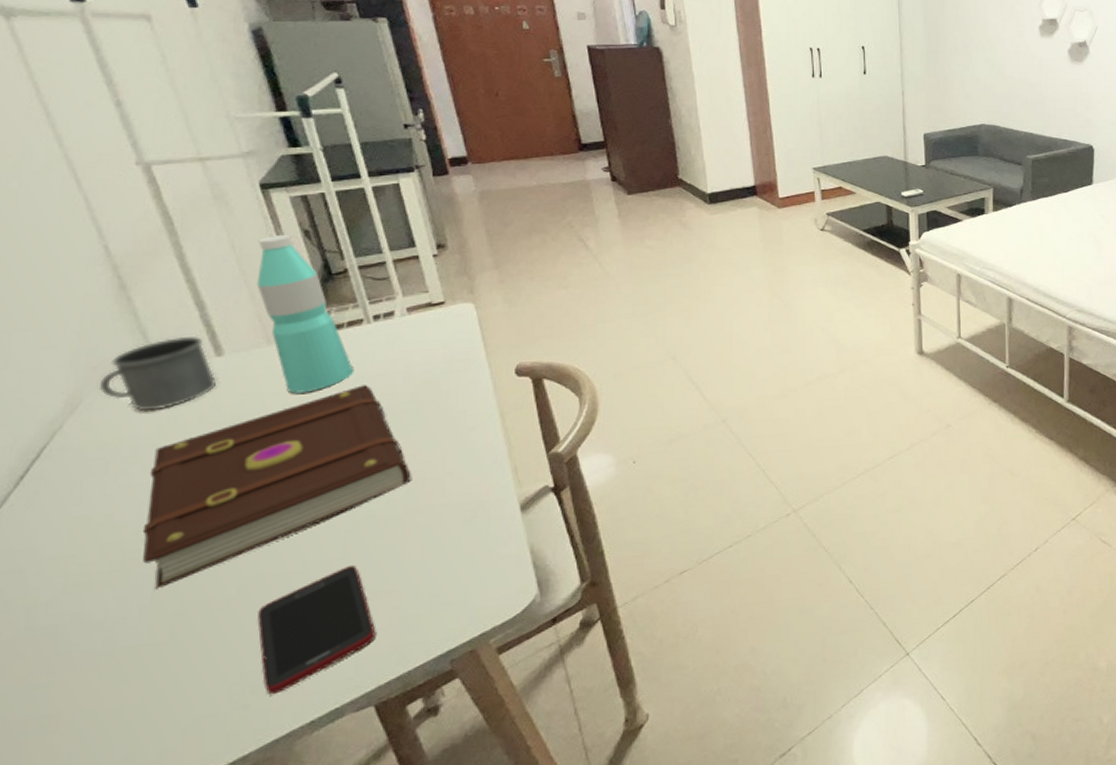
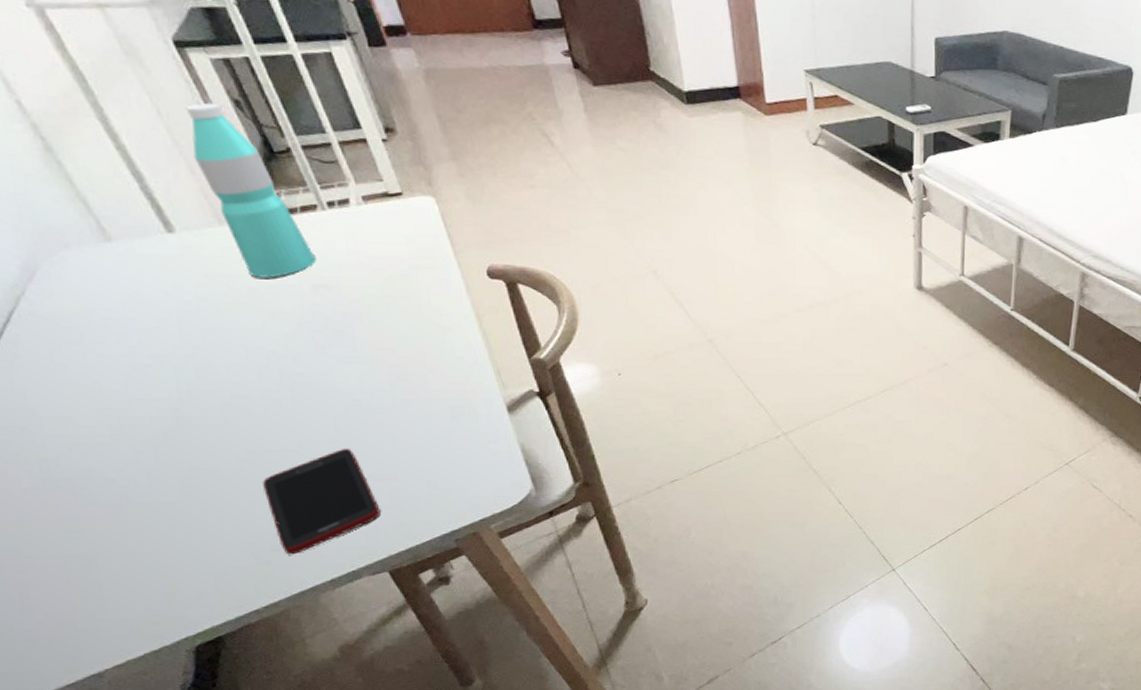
mug: present [98,335,216,412] -> none [51,208,174,284]
book: present [142,385,411,590] -> none [125,275,393,455]

